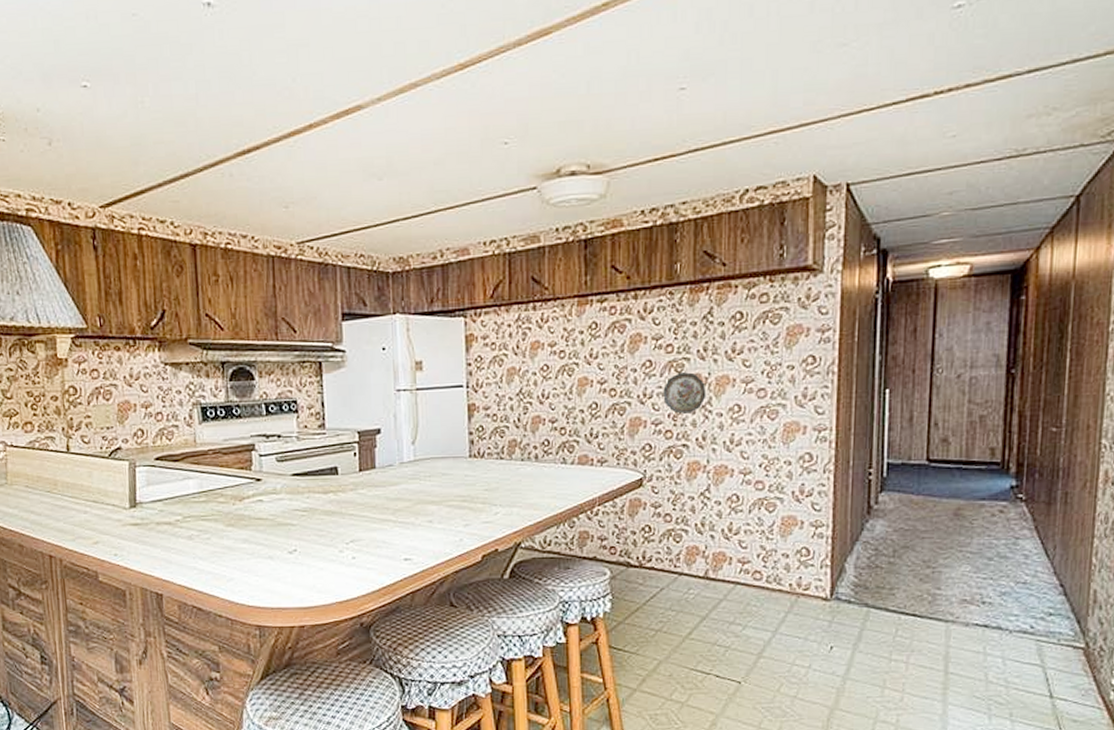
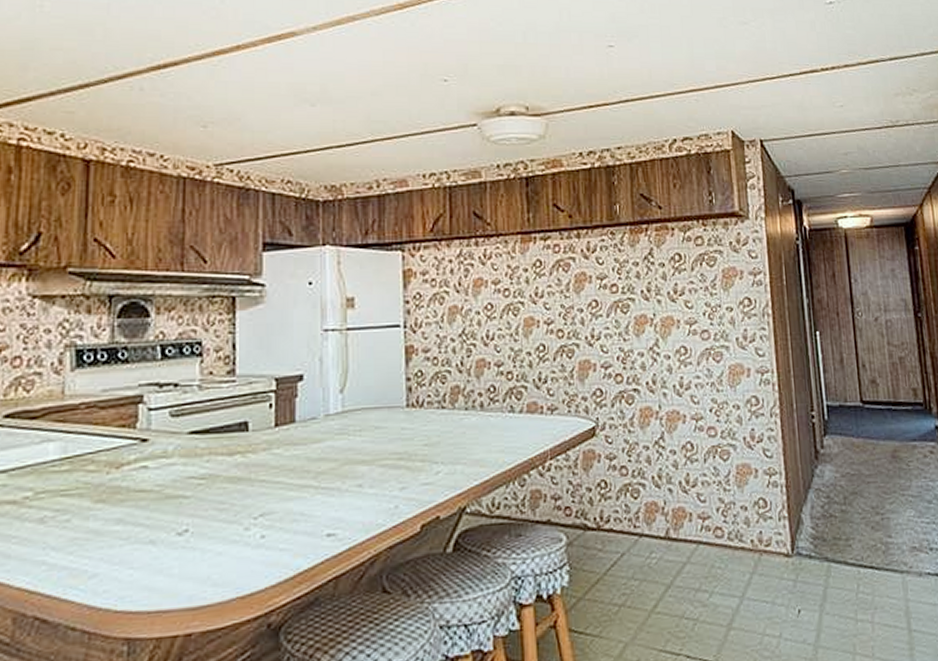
decorative plate: present [663,372,706,414] -> none [610,313,653,356]

